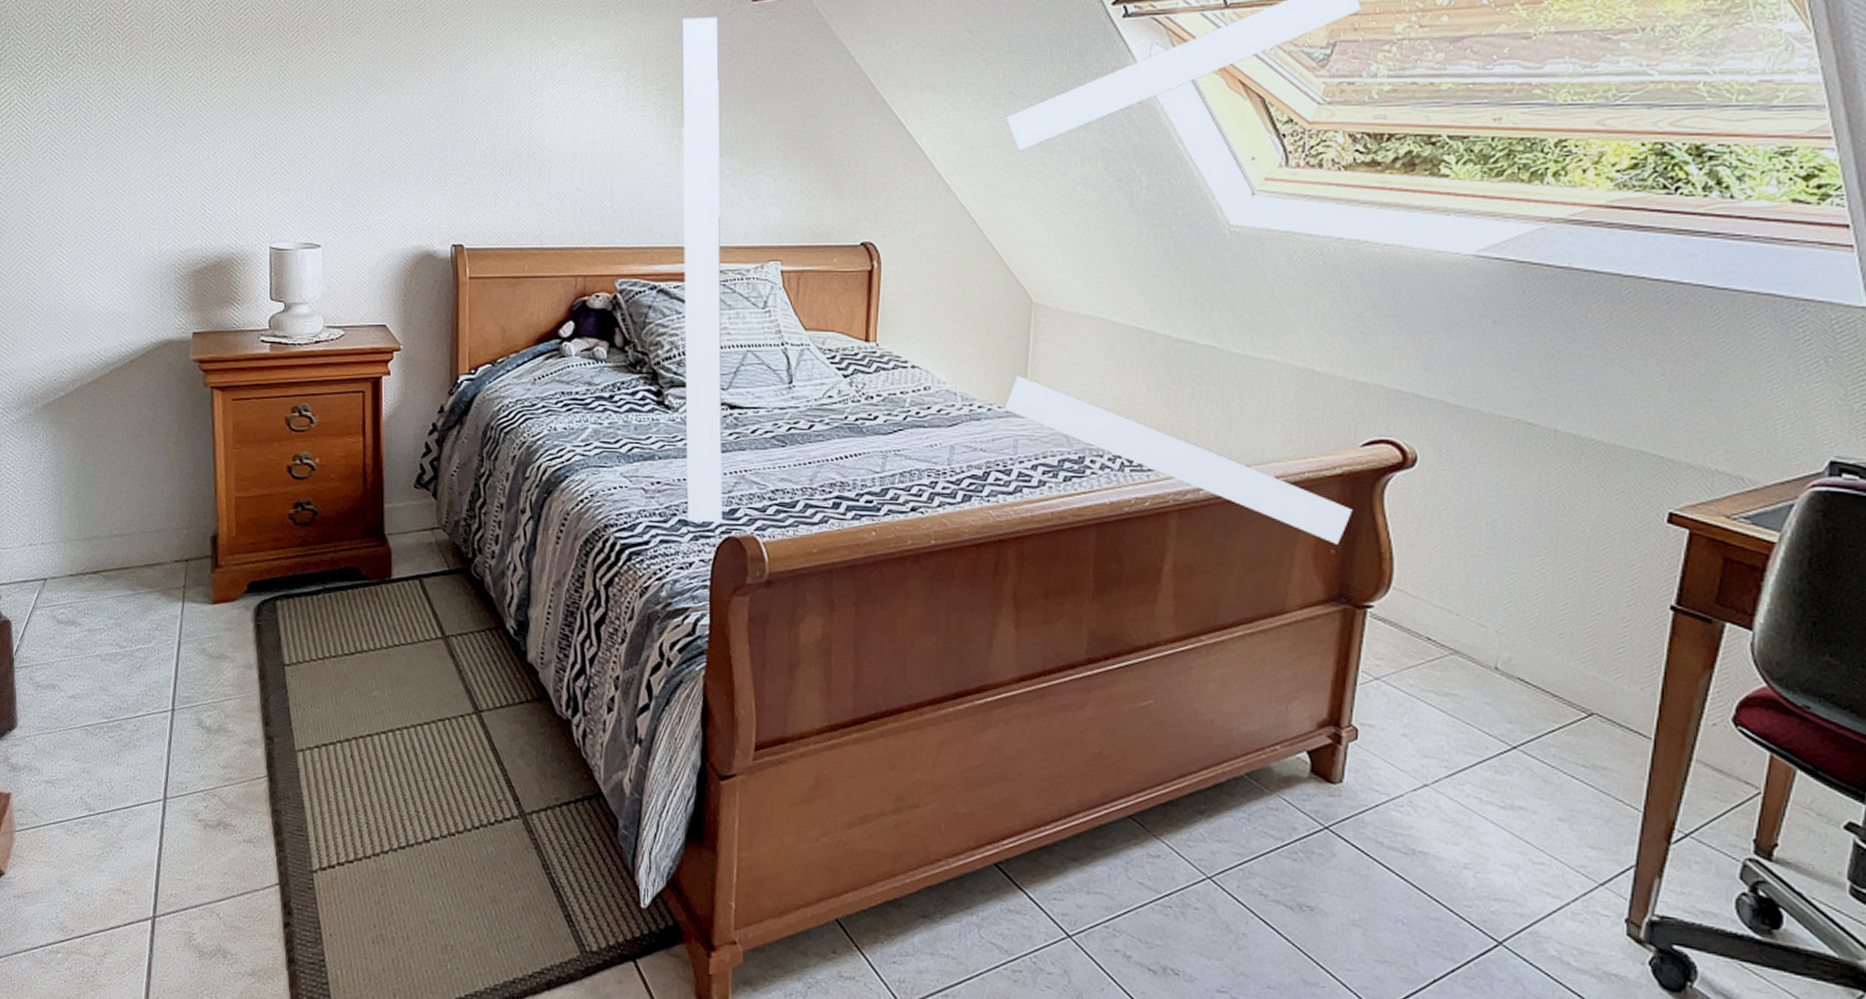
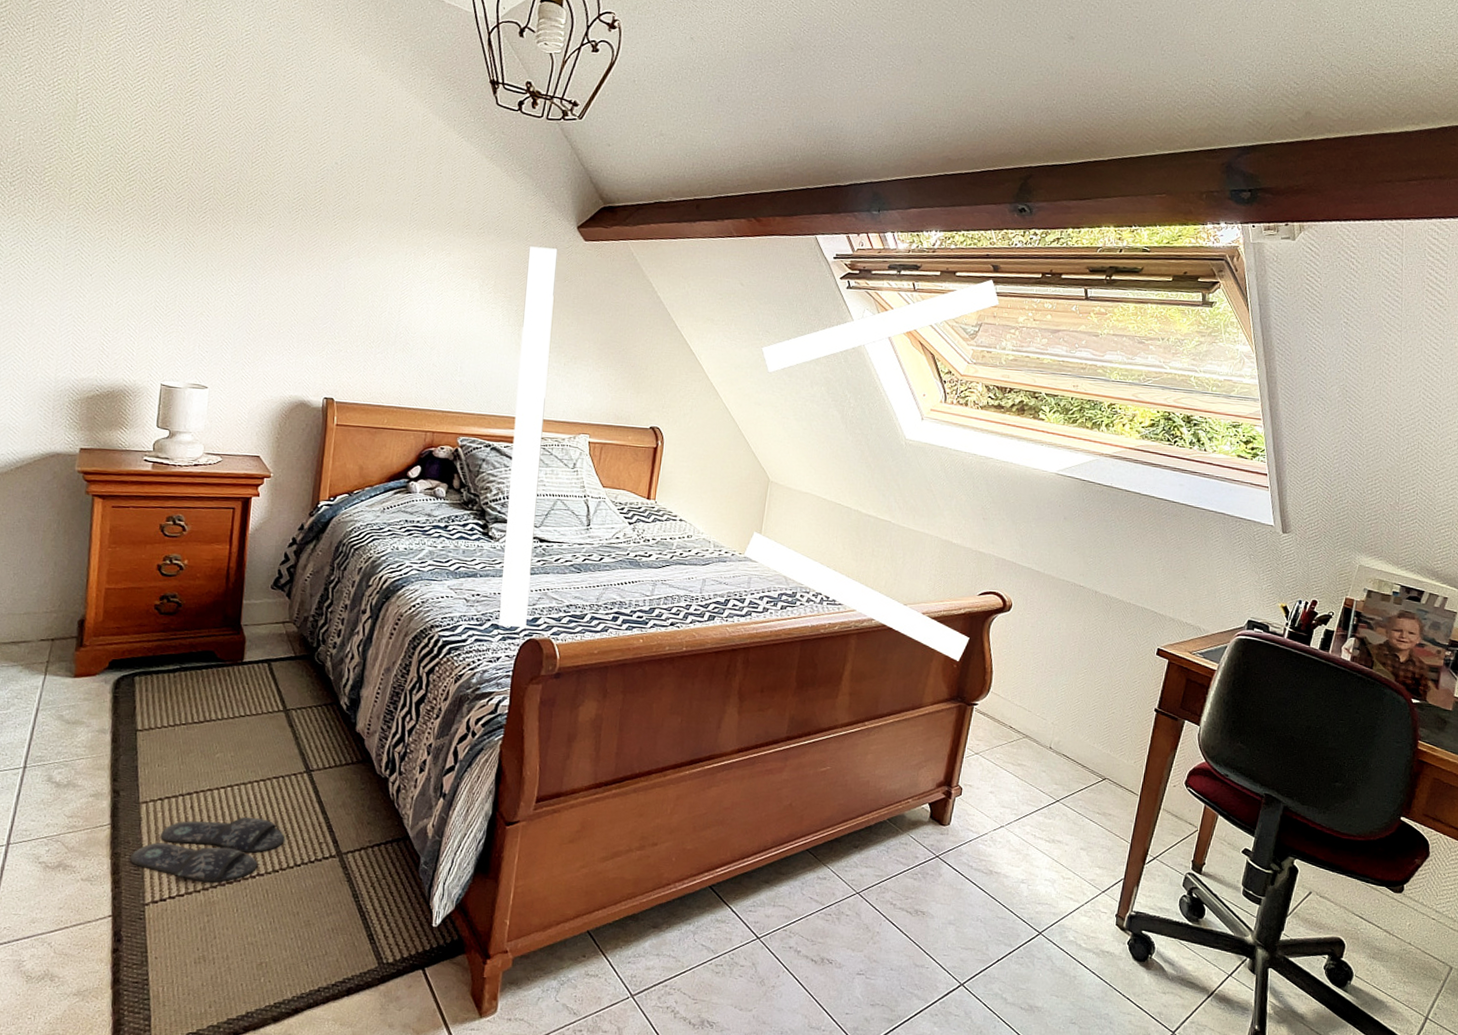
slippers: none [292,767,458,847] -> present [130,816,285,883]

